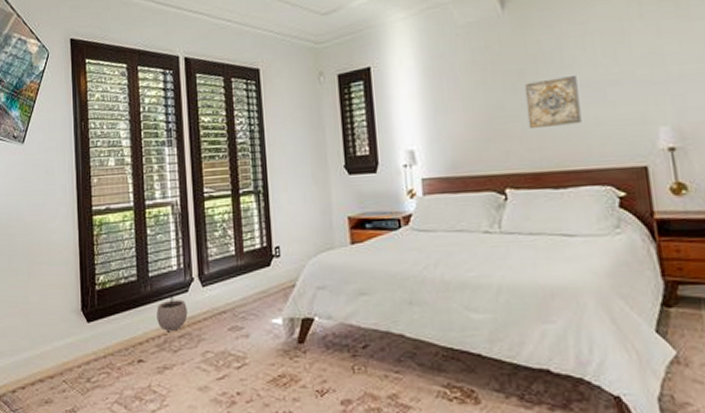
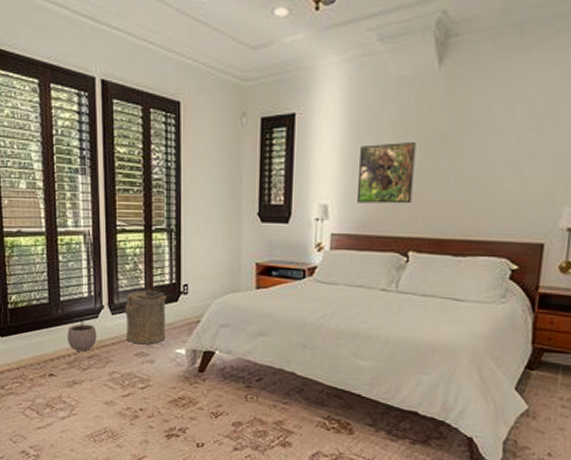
laundry hamper: none [215,255,261,317] -> present [124,289,168,345]
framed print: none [439,80,499,145] -> present [357,141,416,204]
wall art: present [524,76,582,128] -> none [442,147,498,196]

